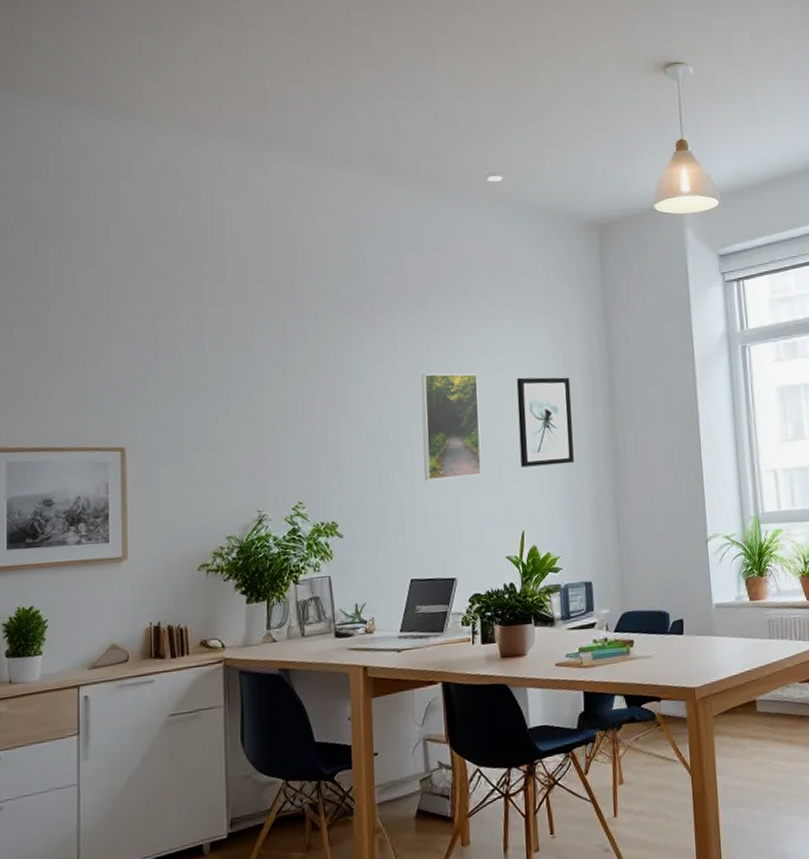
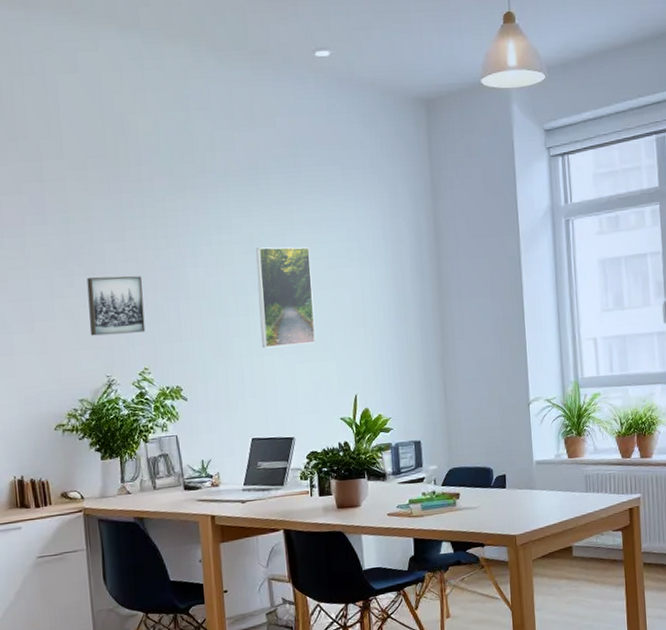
wall art: none [242,403,302,468] -> present [87,276,146,336]
wall art: present [516,377,574,467] -> none [347,250,403,336]

